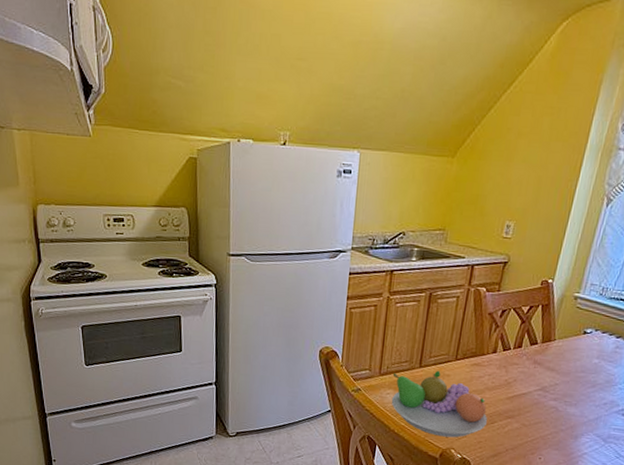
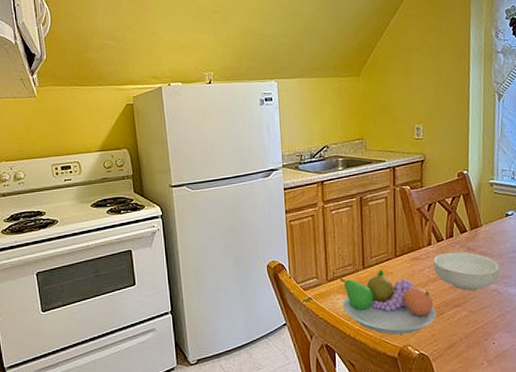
cereal bowl: none [494,362,564,405] -> present [433,251,500,291]

